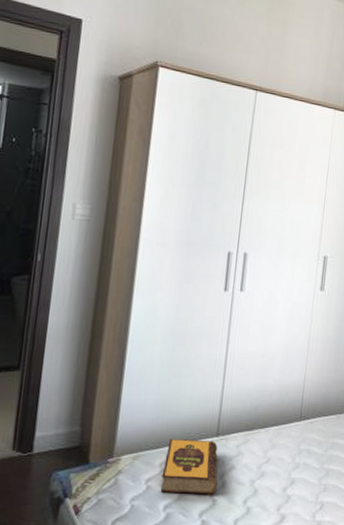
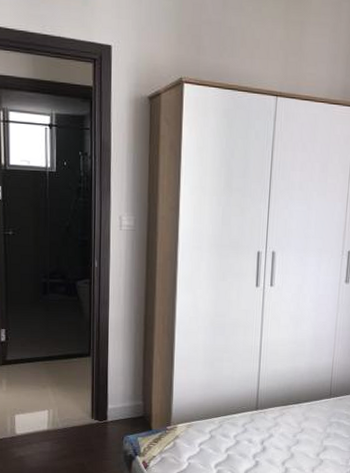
hardback book: present [160,439,218,495] -> none [211,412,259,457]

